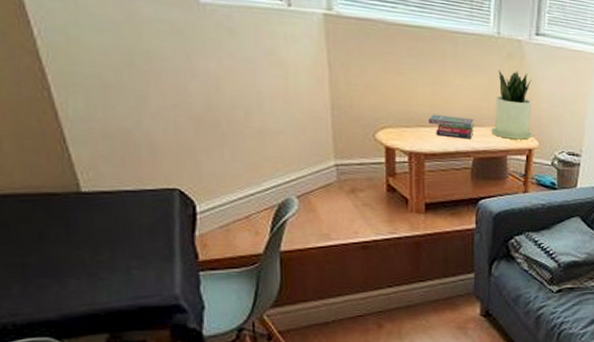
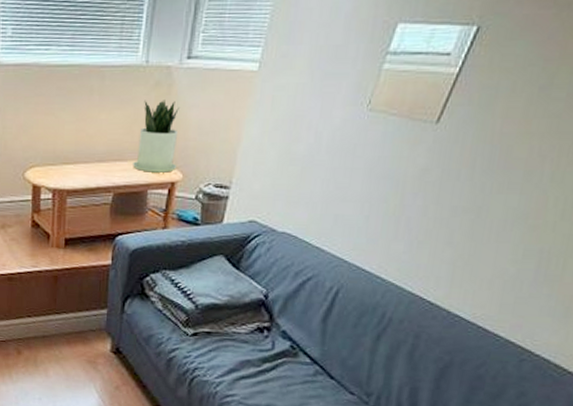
books: present [428,114,475,139] -> none [72,150,117,174]

